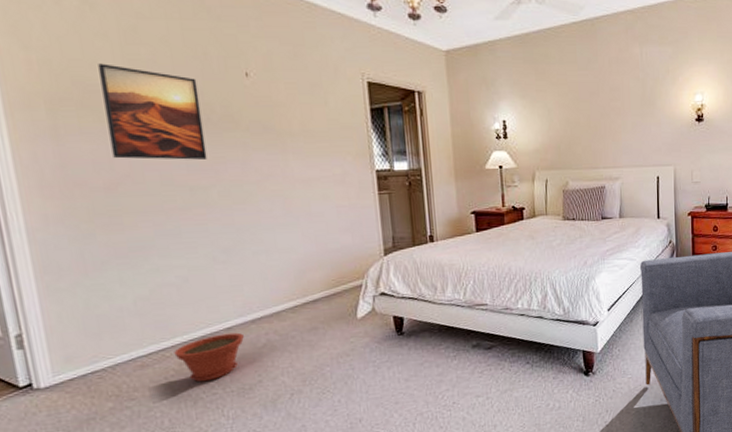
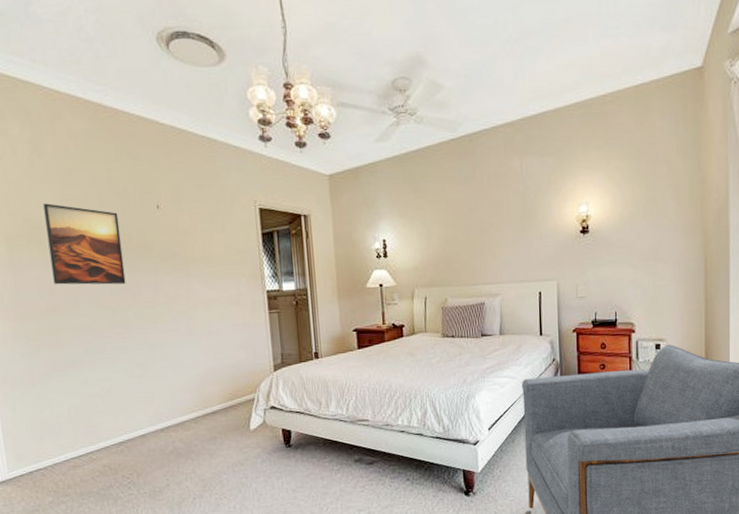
plant pot: present [174,332,244,382] -> none [99,439,155,483]

